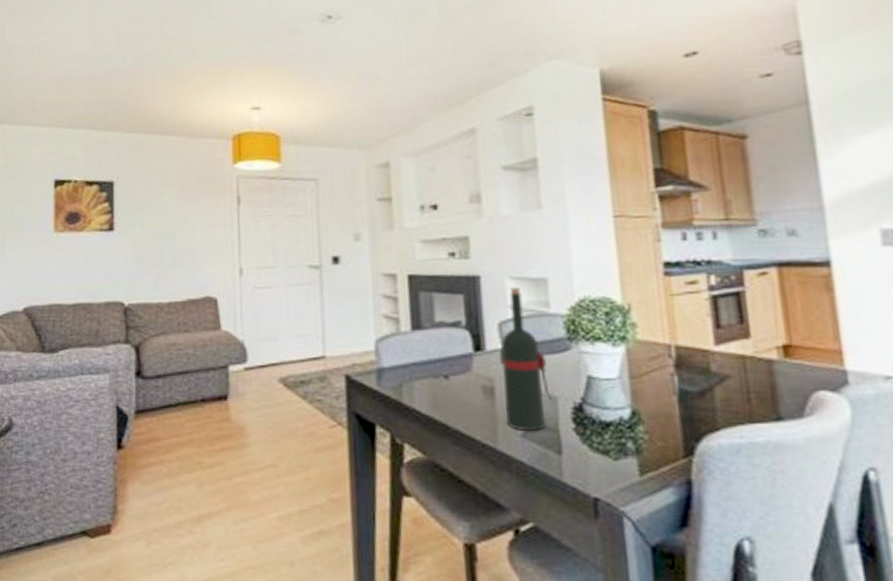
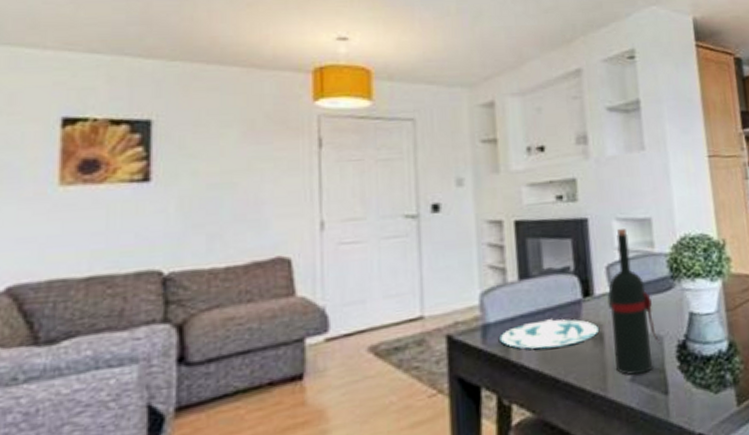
plate: none [393,369,491,396] -> present [500,319,600,349]

